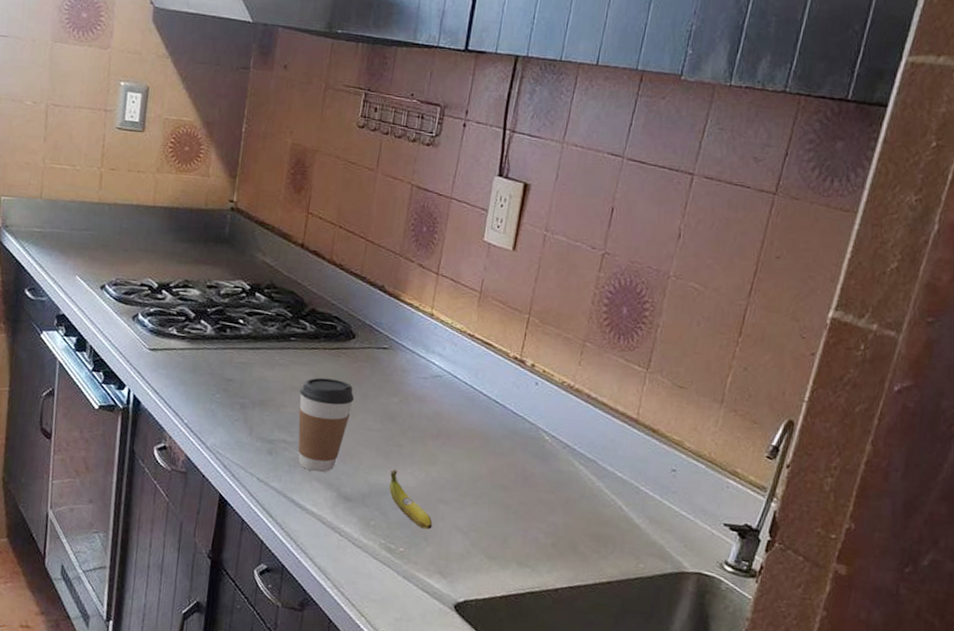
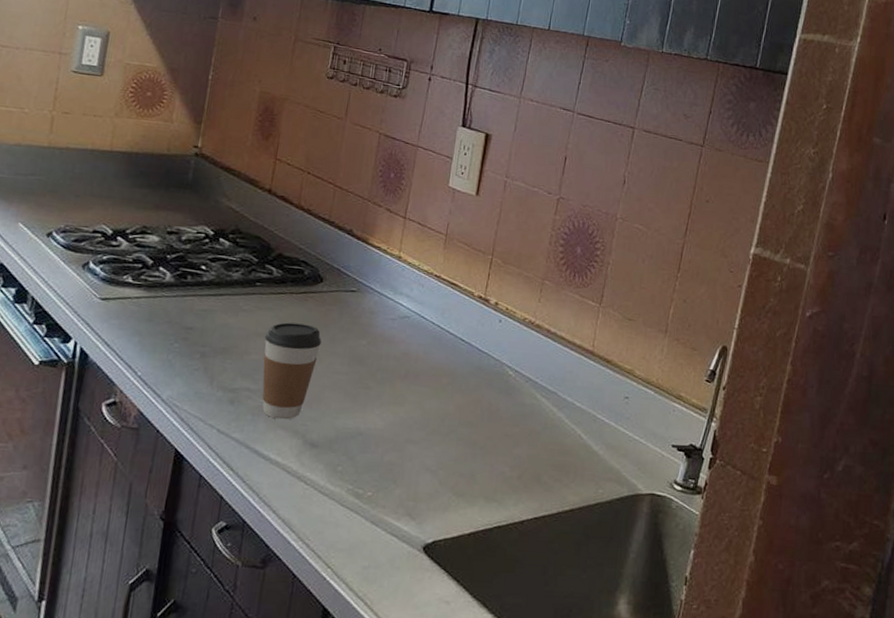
fruit: present [389,468,433,530] -> none [357,411,401,471]

